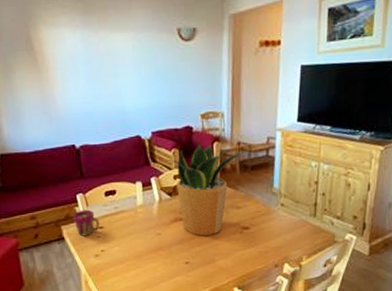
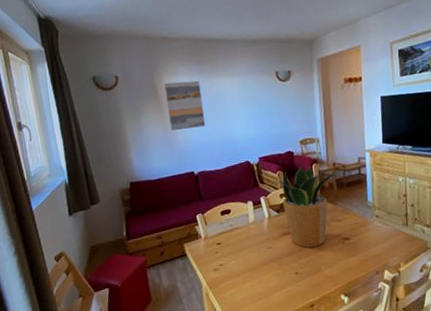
wall art: none [42,34,91,96] -> present [164,80,206,131]
cup: present [73,209,100,236] -> none [194,227,217,252]

